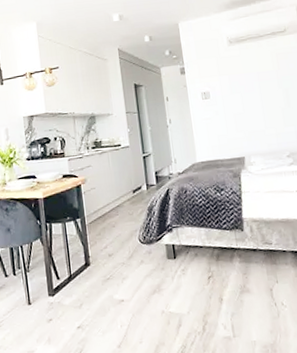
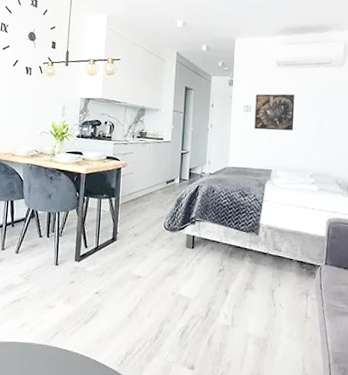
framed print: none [211,71,260,117] -> present [254,94,295,131]

